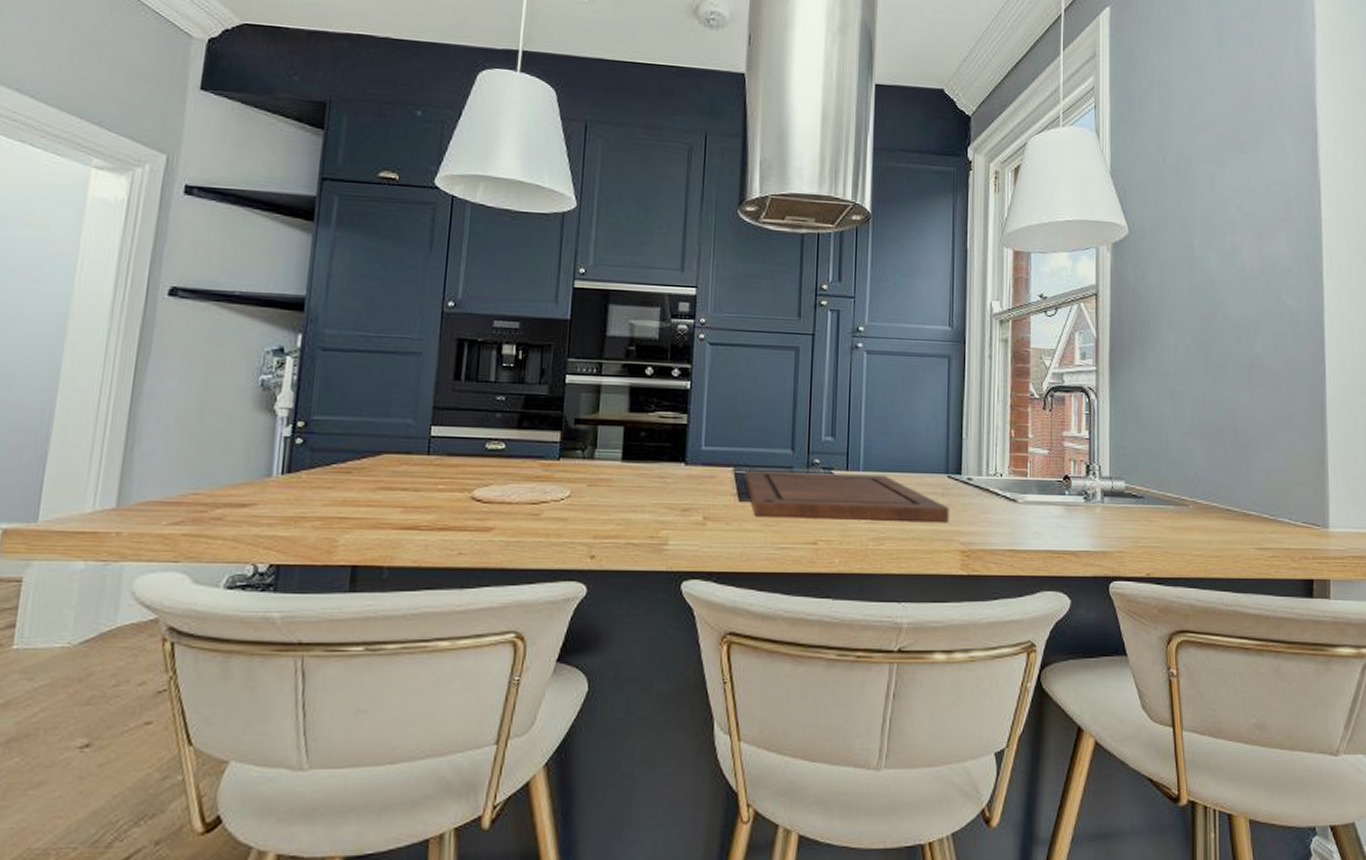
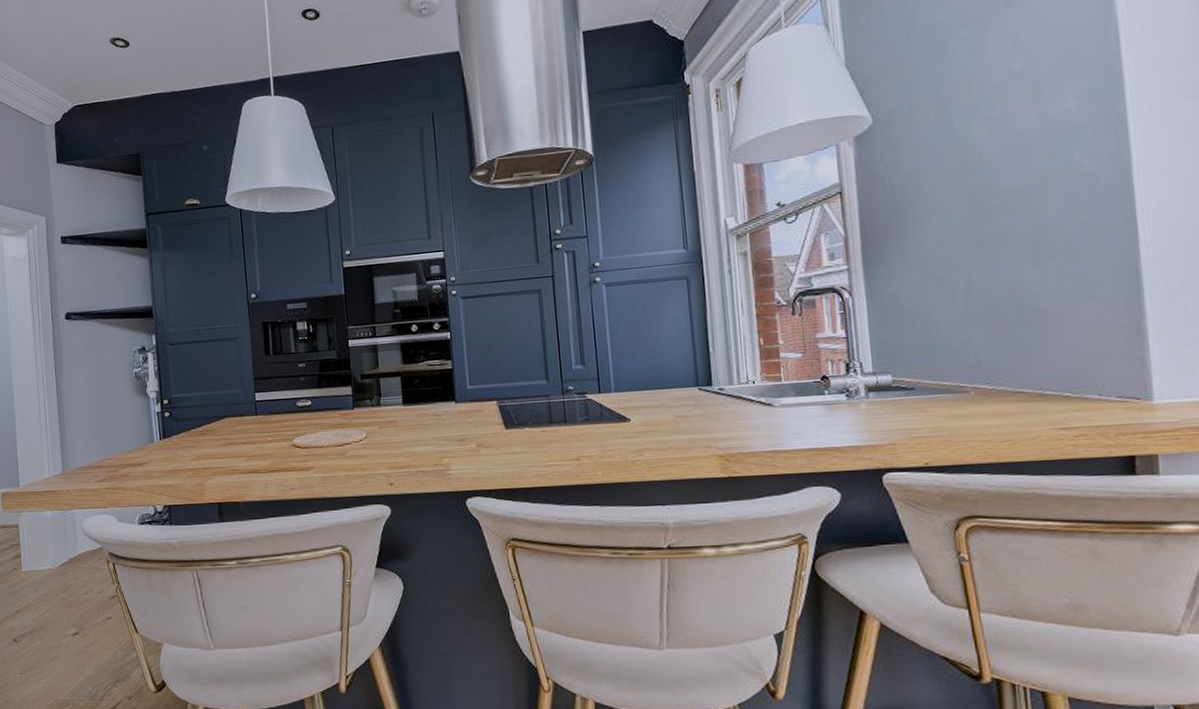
cutting board: present [745,470,949,522] -> none [508,394,705,441]

